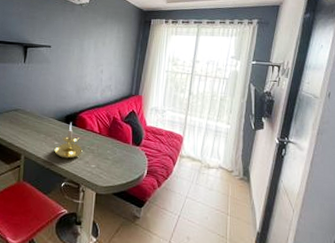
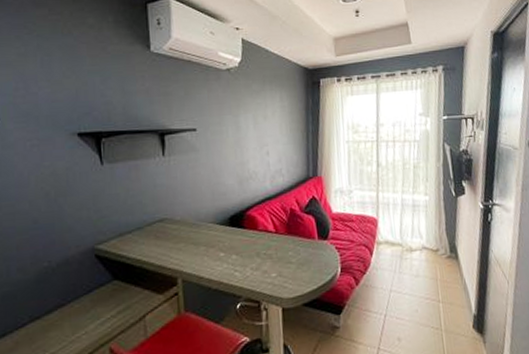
candle holder: present [54,122,83,159] -> none [220,224,258,273]

